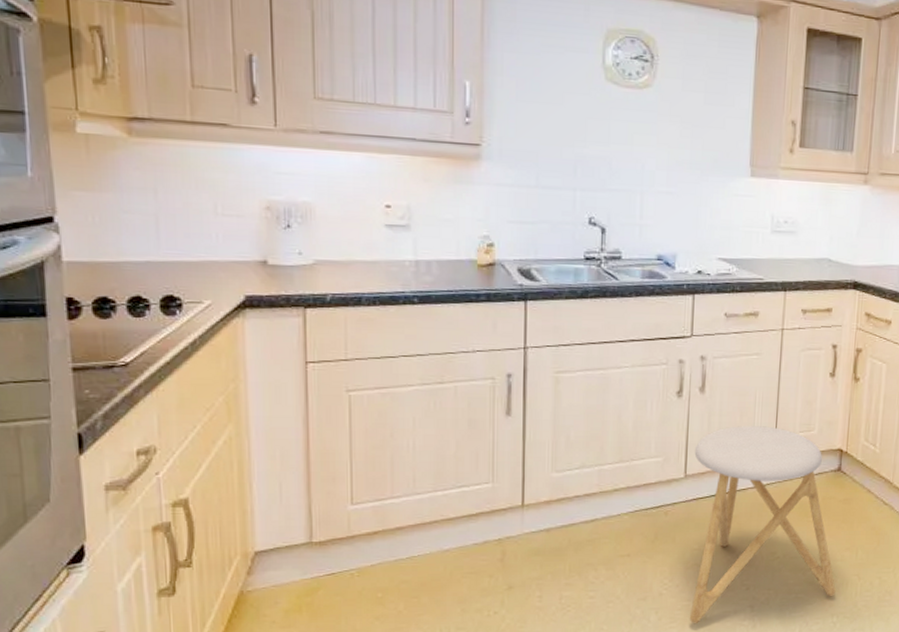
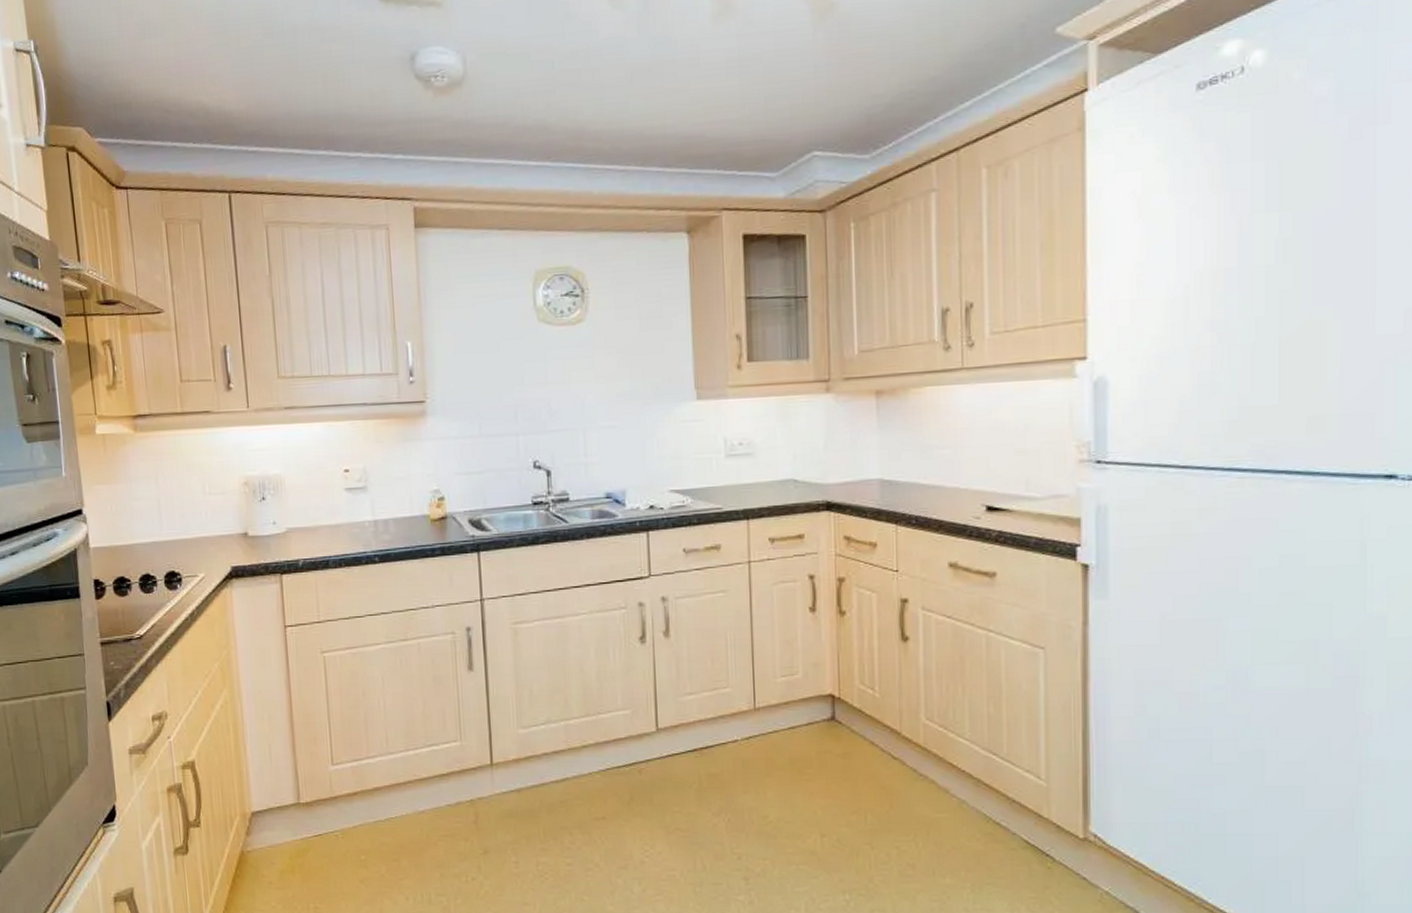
stool: present [689,426,836,623] -> none [664,671,845,896]

